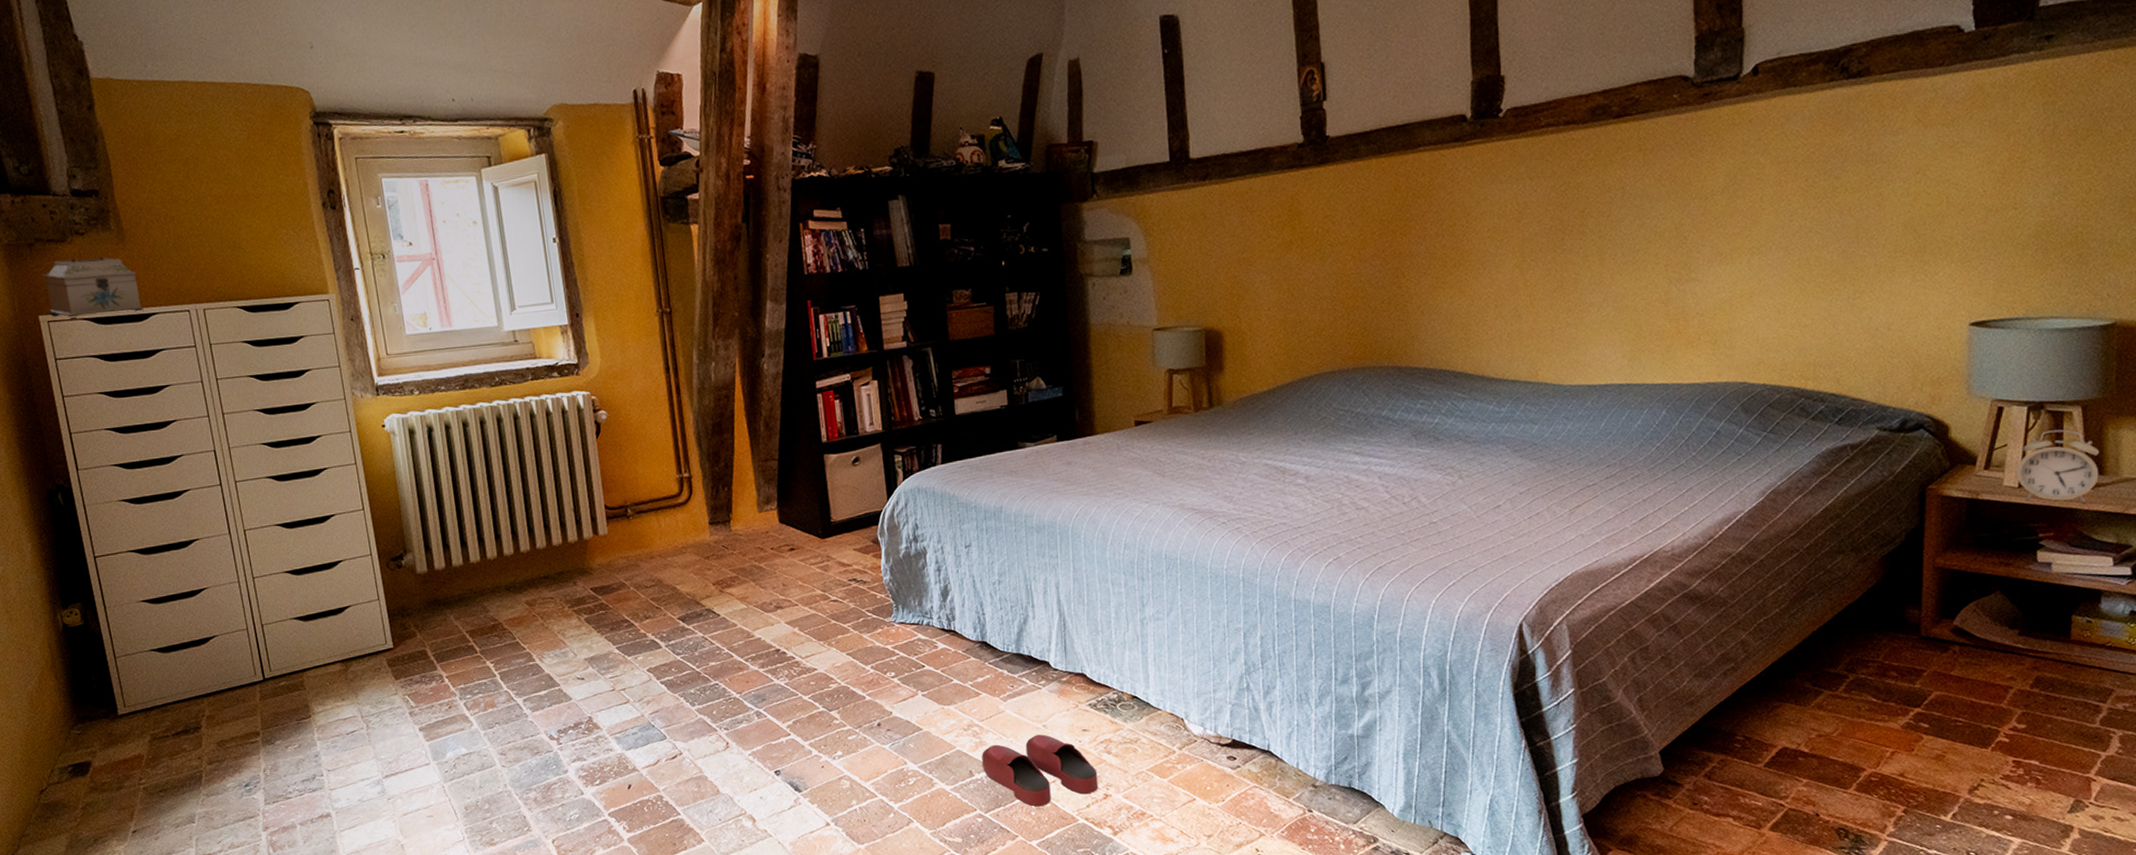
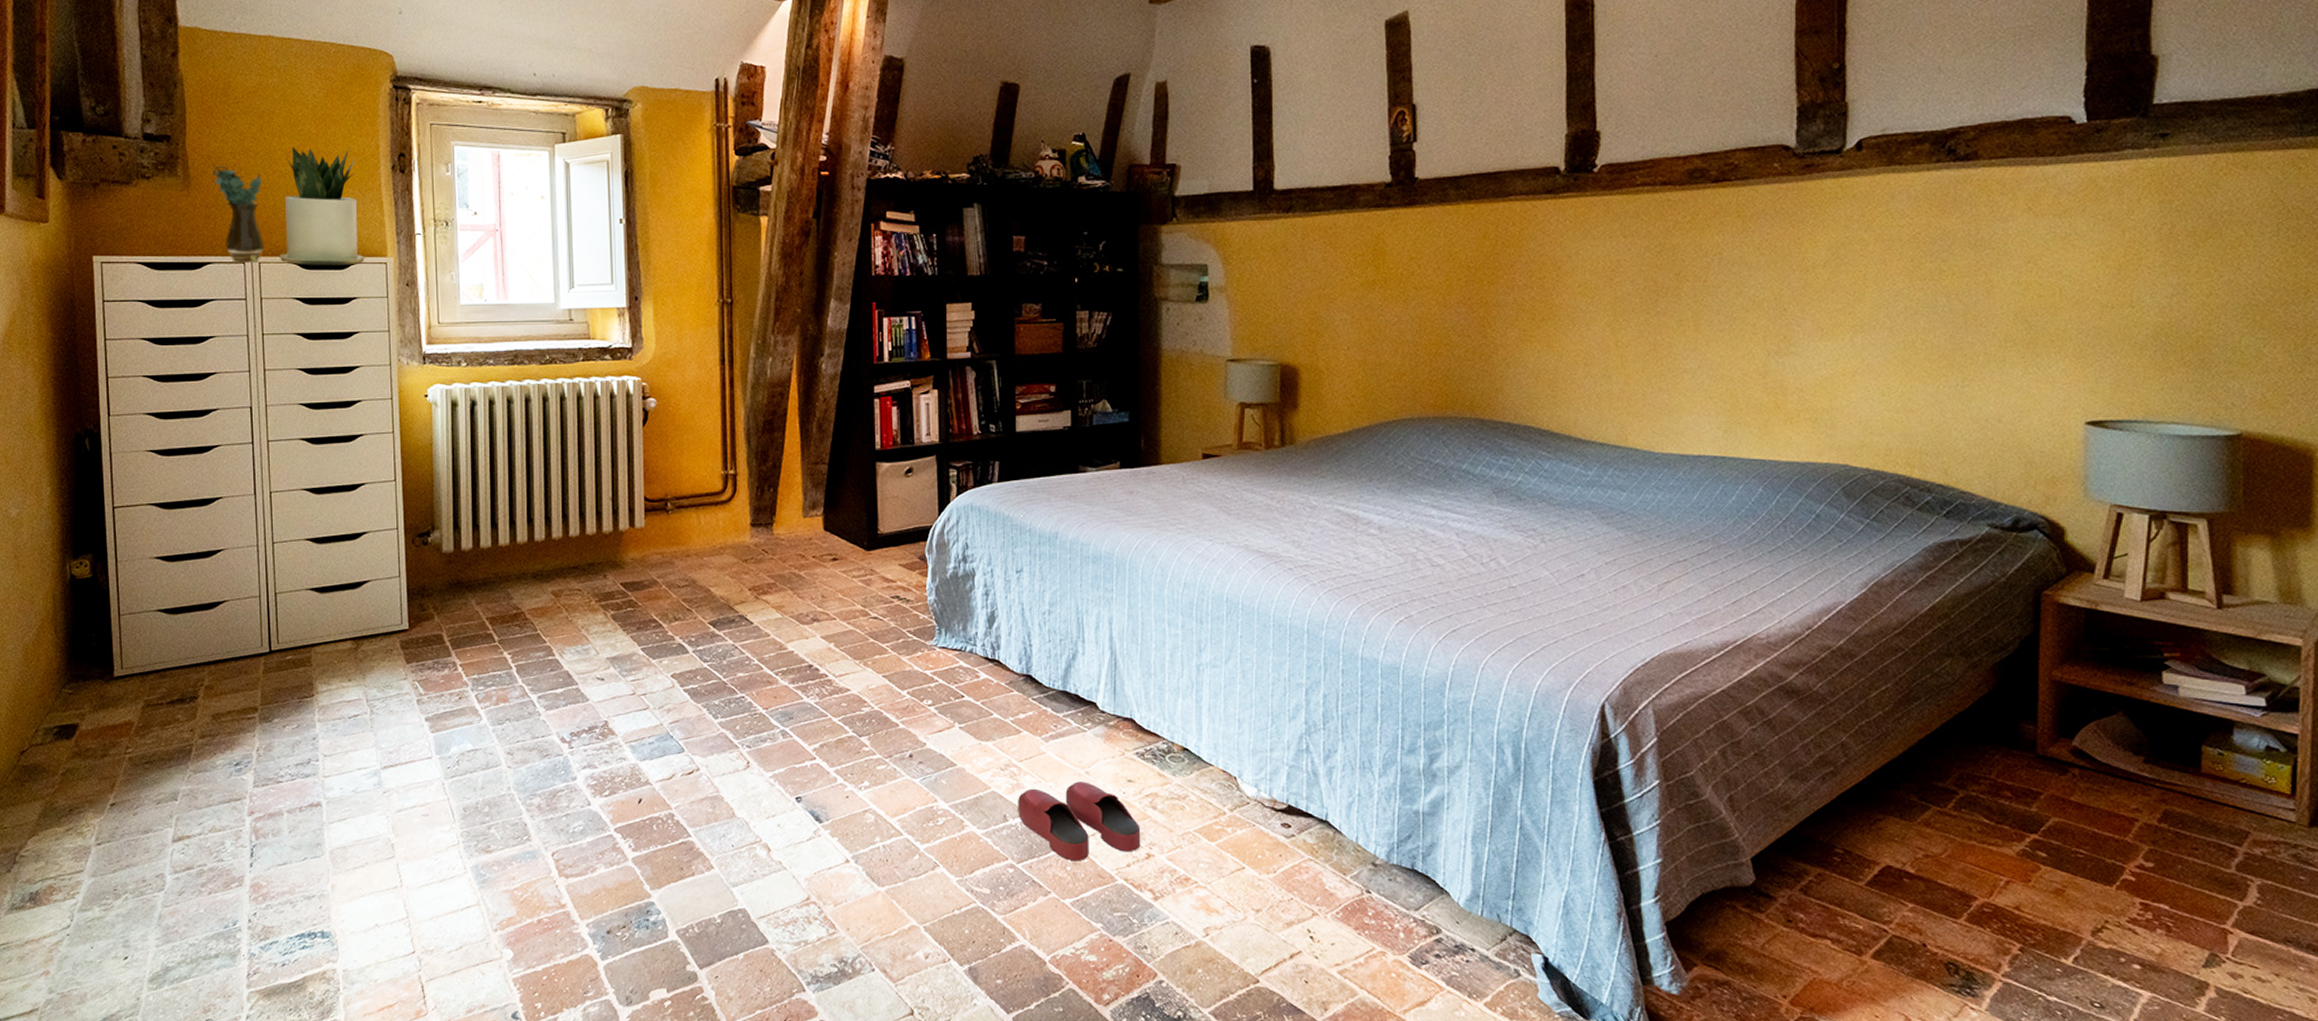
decorative box: present [42,257,144,320] -> none [103,202,199,263]
vase: none [144,214,207,312] -> present [213,163,265,263]
planter: none [217,189,309,309] -> present [278,146,366,266]
alarm clock: present [2016,429,2100,503] -> none [2138,542,2228,624]

